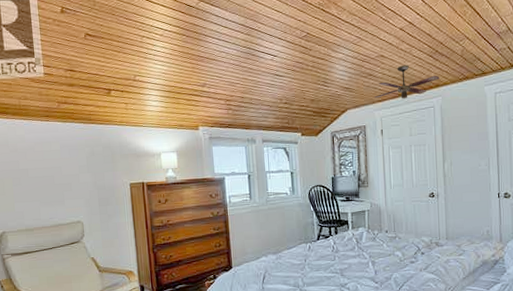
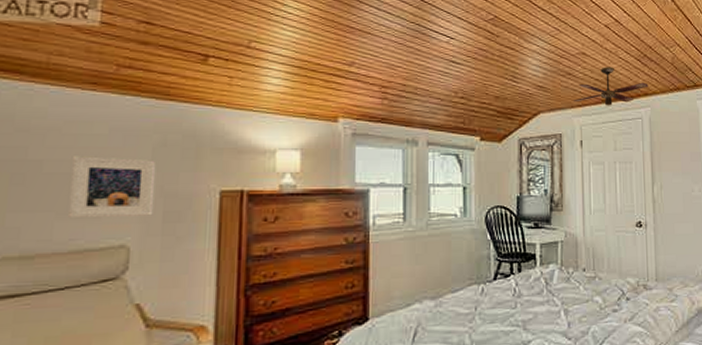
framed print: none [44,164,93,205] -> present [68,156,156,219]

